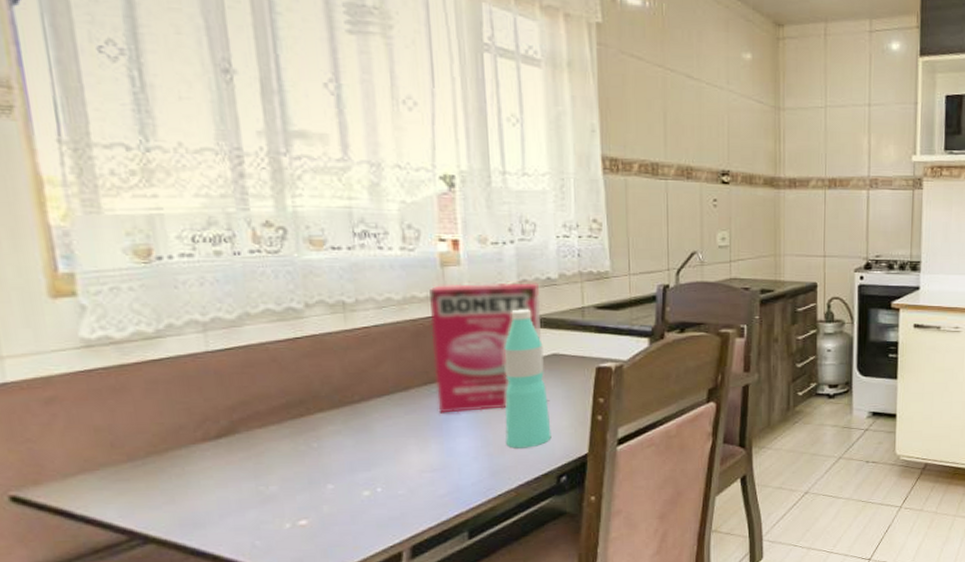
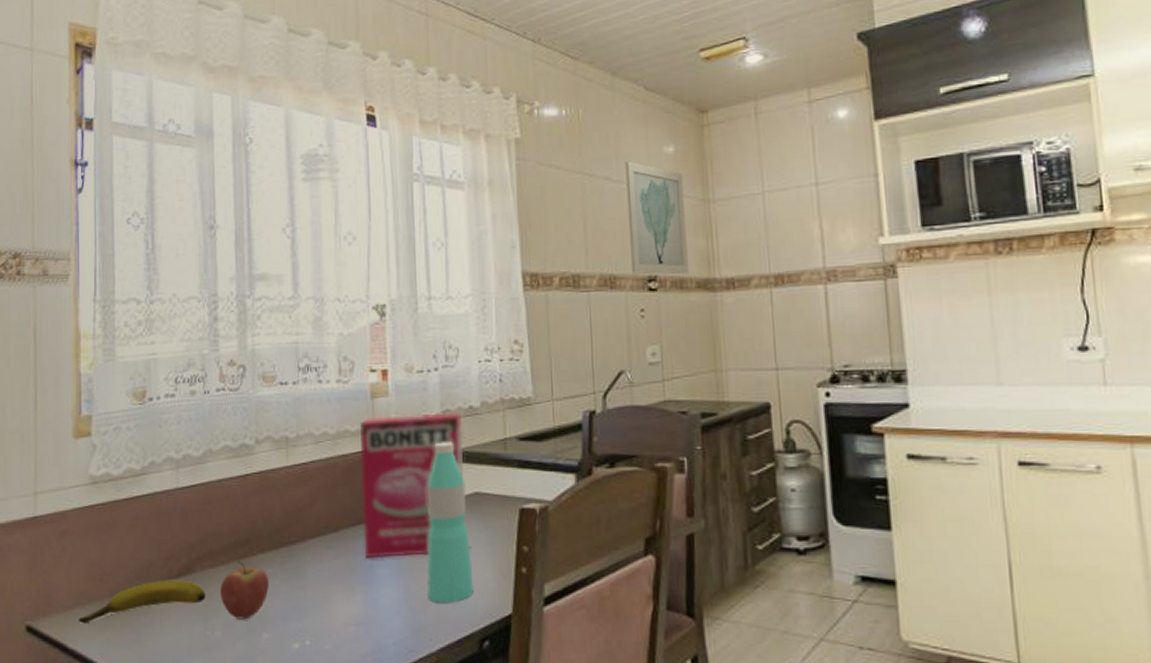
banana: none [86,441,255,490] -> present [78,579,206,624]
fruit: none [272,420,332,474] -> present [220,561,269,620]
wall art: none [706,61,758,172] -> present [625,160,689,275]

